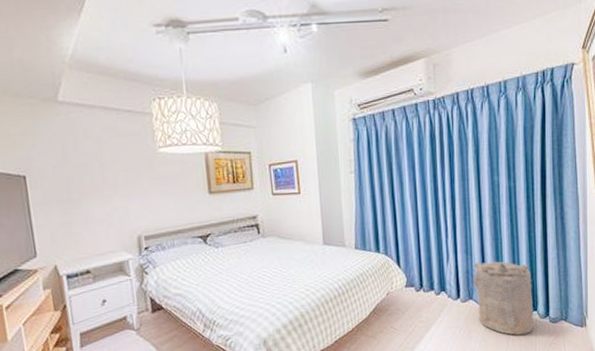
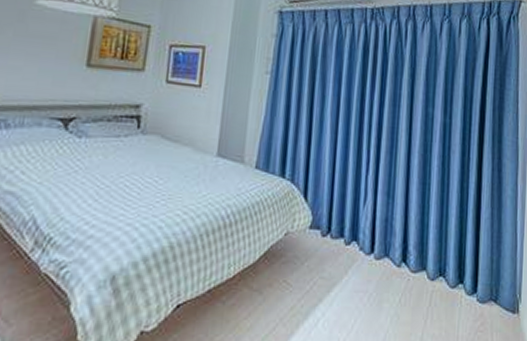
laundry hamper: present [473,261,534,335] -> none [392,209,461,313]

